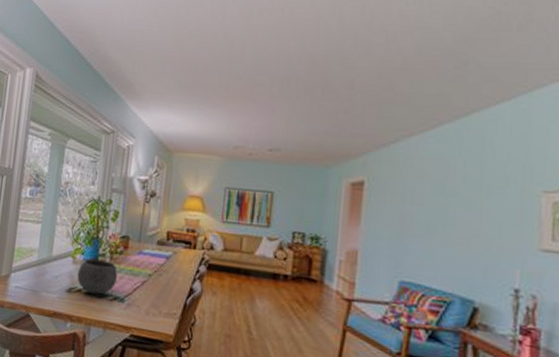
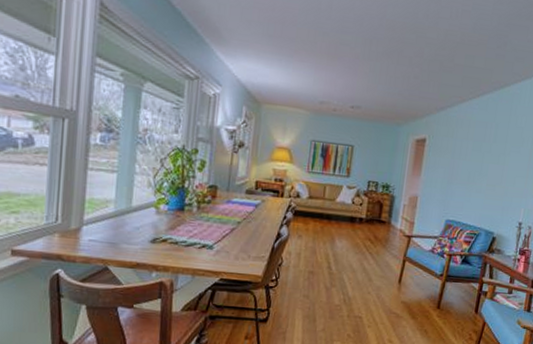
bowl: present [77,259,118,295] -> none [161,208,206,244]

